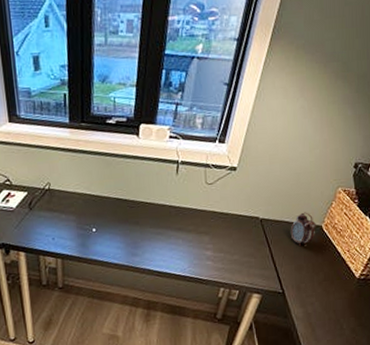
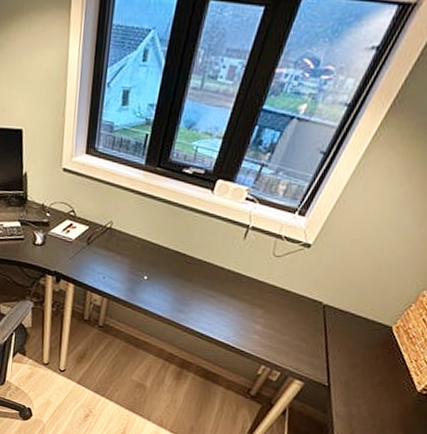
alarm clock: present [290,212,316,247] -> none [352,308,386,344]

